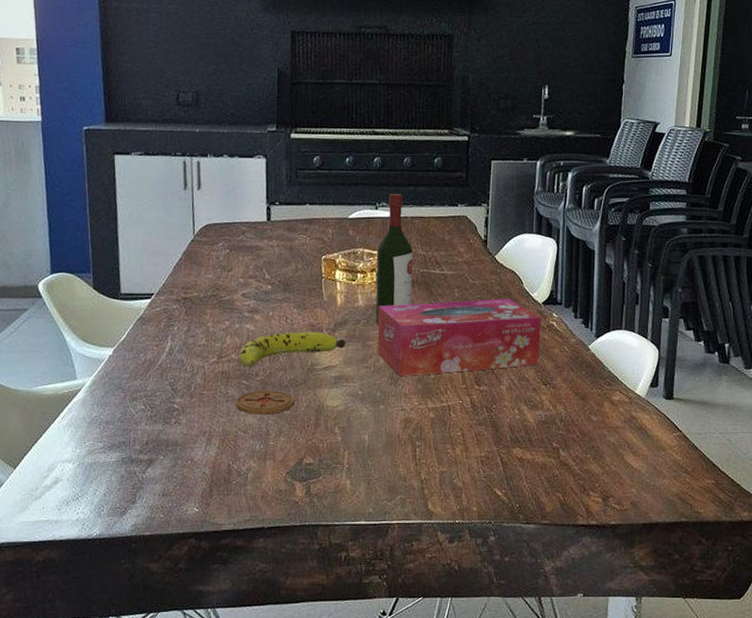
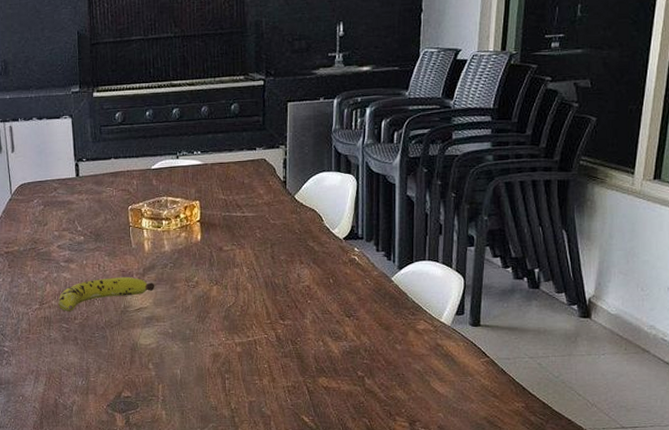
coaster: present [236,390,295,415] -> none [58,332,111,354]
wine bottle: present [375,193,413,326] -> none [179,141,216,268]
tissue box: present [377,298,541,377] -> none [183,236,343,315]

